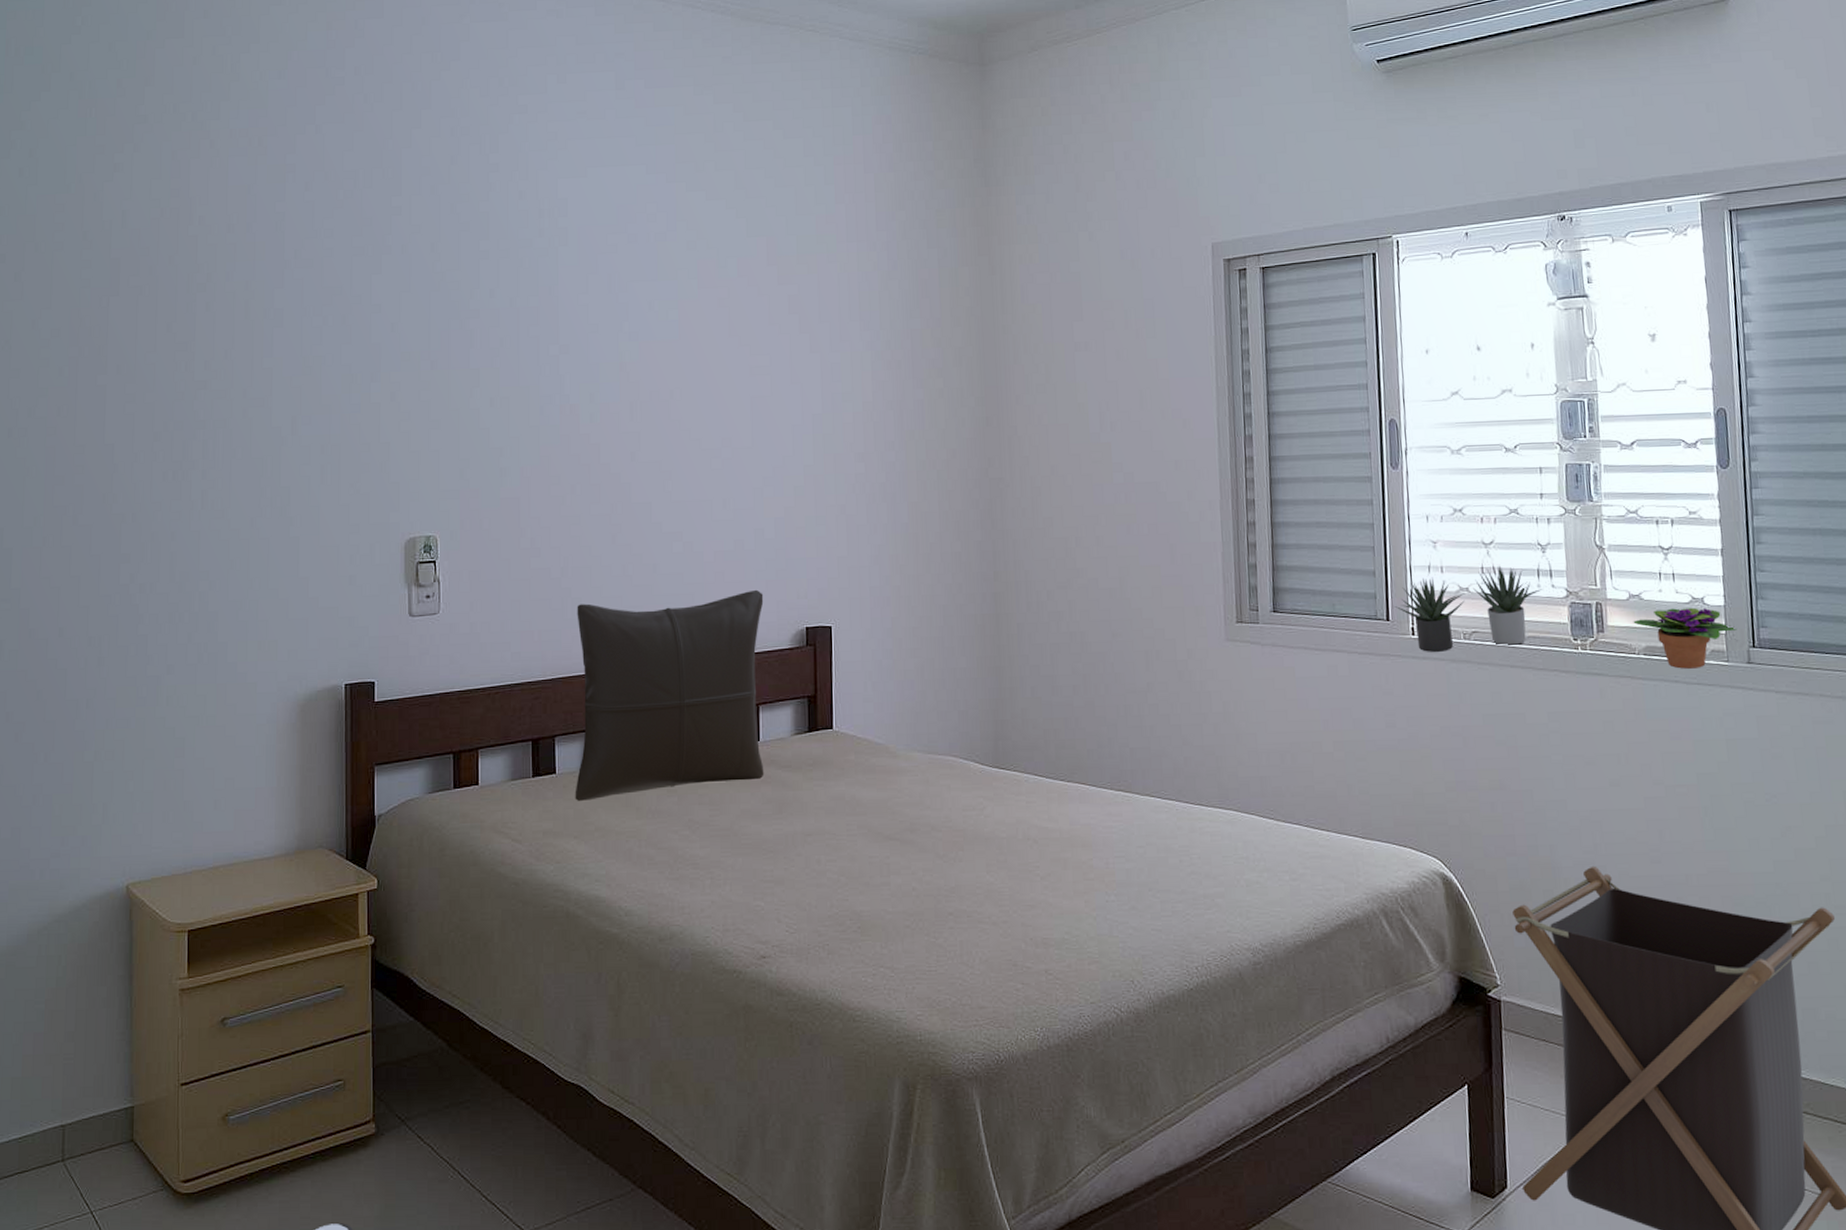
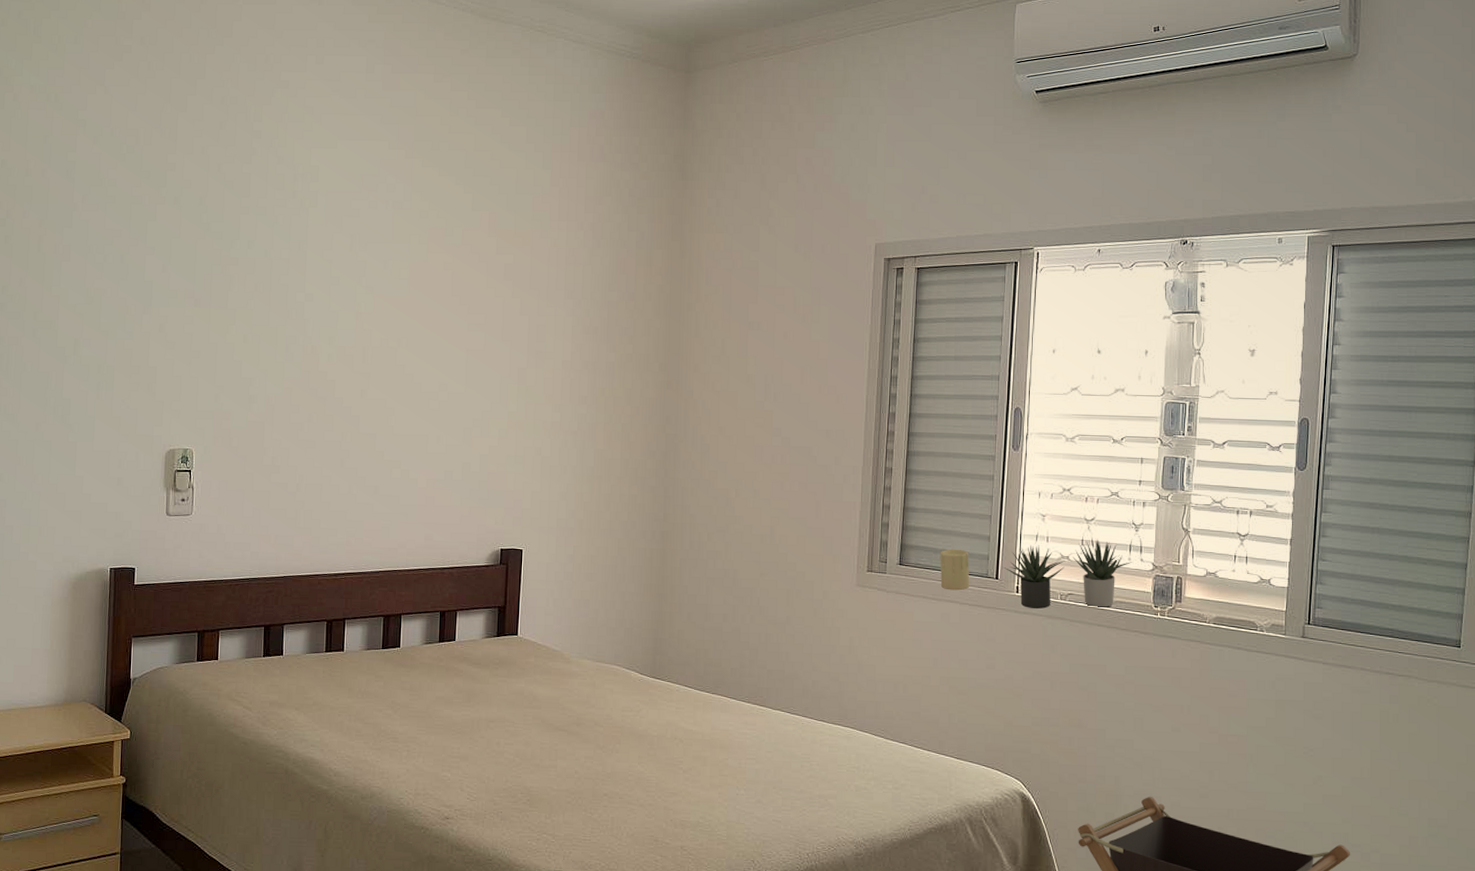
pillow: present [575,589,764,801] -> none [298,514,467,680]
candle: none [1318,588,1358,638] -> present [939,549,970,591]
potted flower: present [1633,607,1738,670] -> none [1207,586,1297,639]

